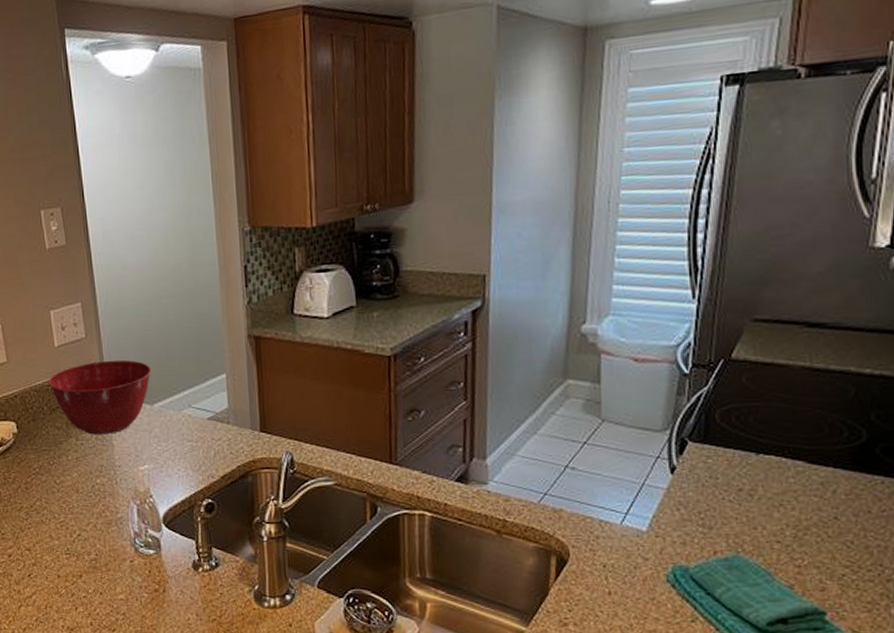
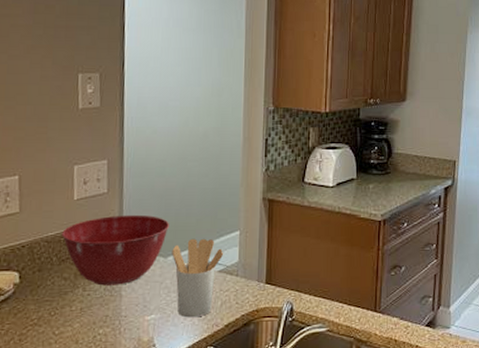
utensil holder: none [157,383,212,469] -> present [172,238,224,318]

